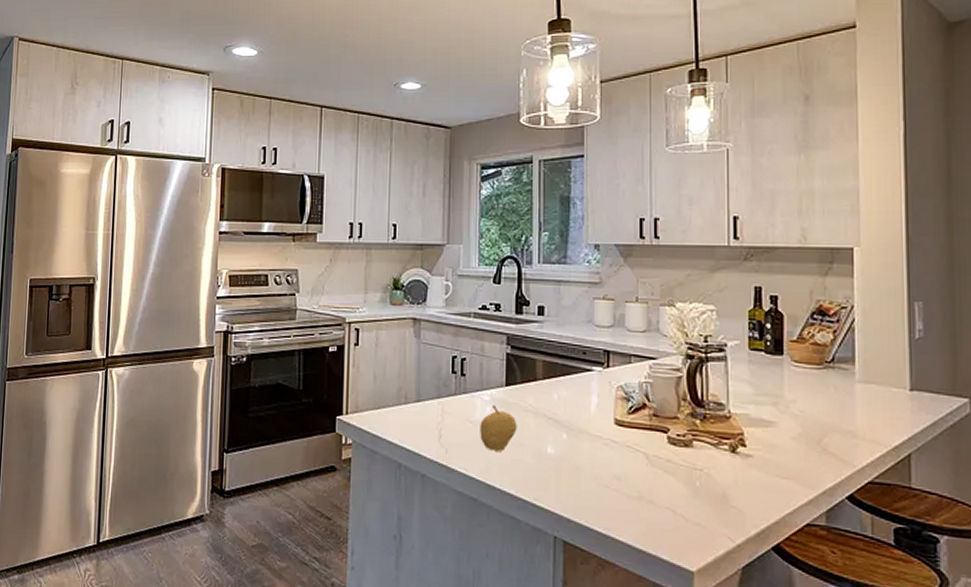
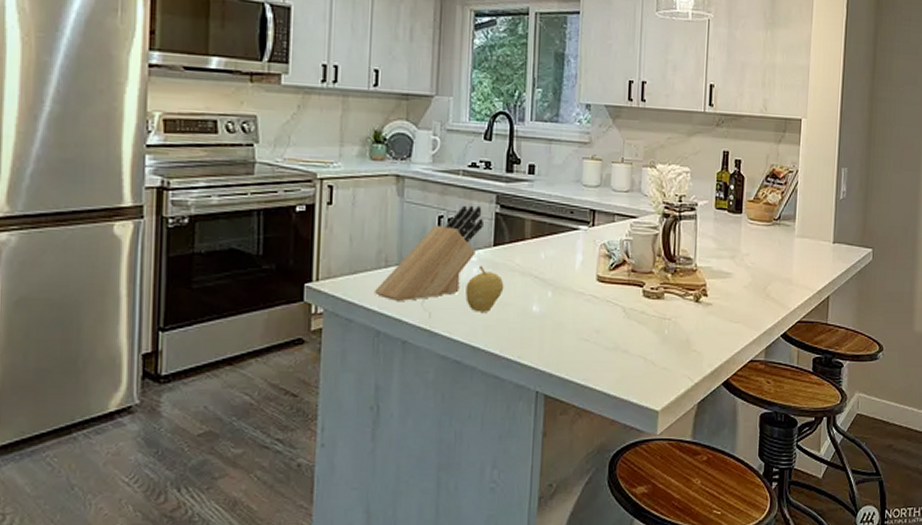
knife block: none [395,346,495,436] -> present [373,205,483,301]

